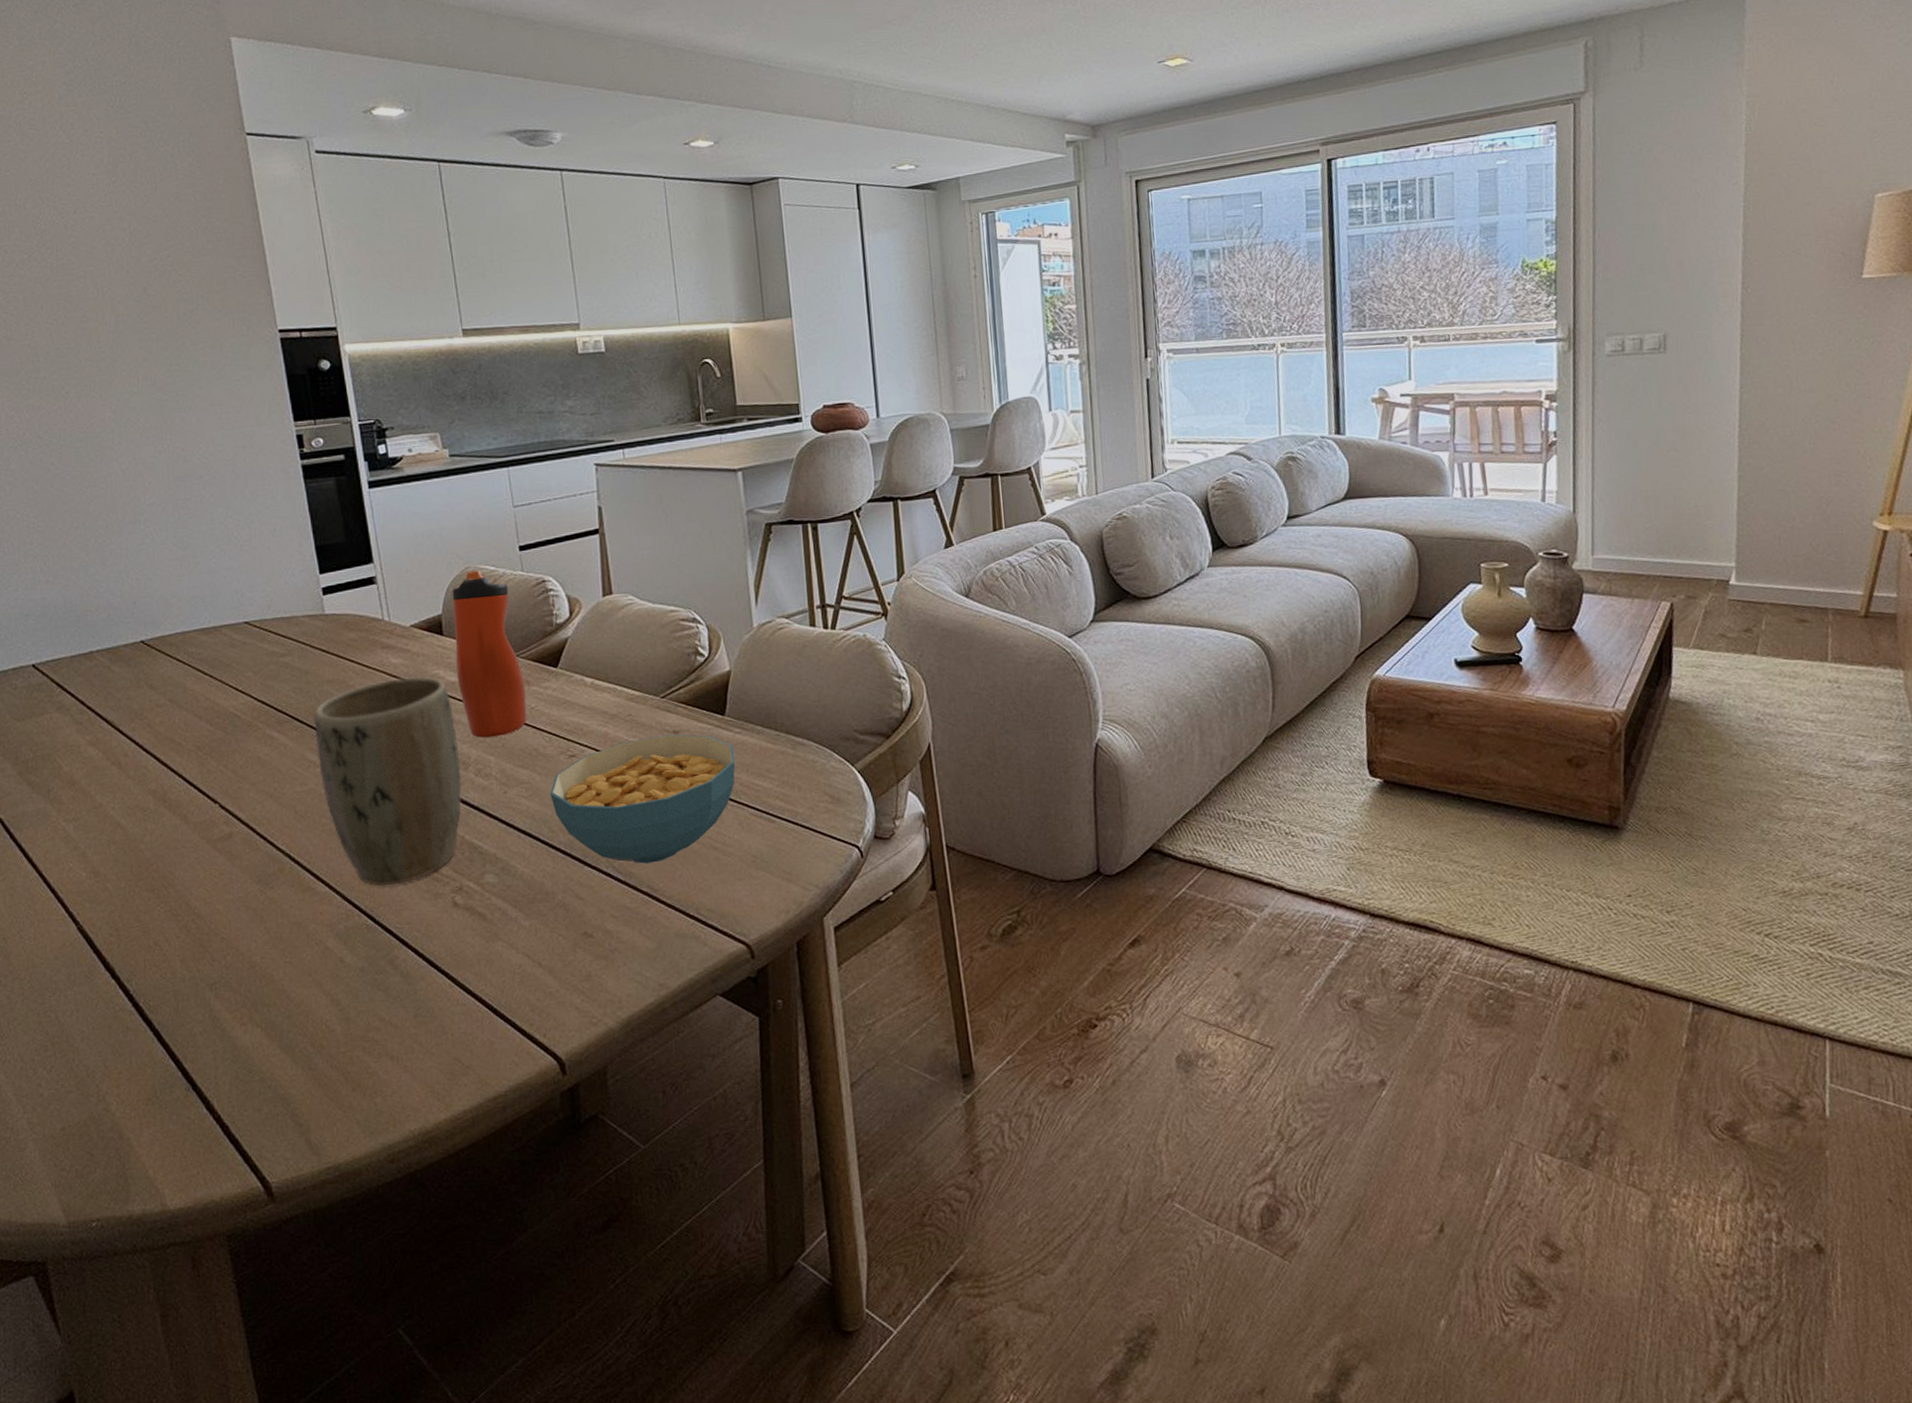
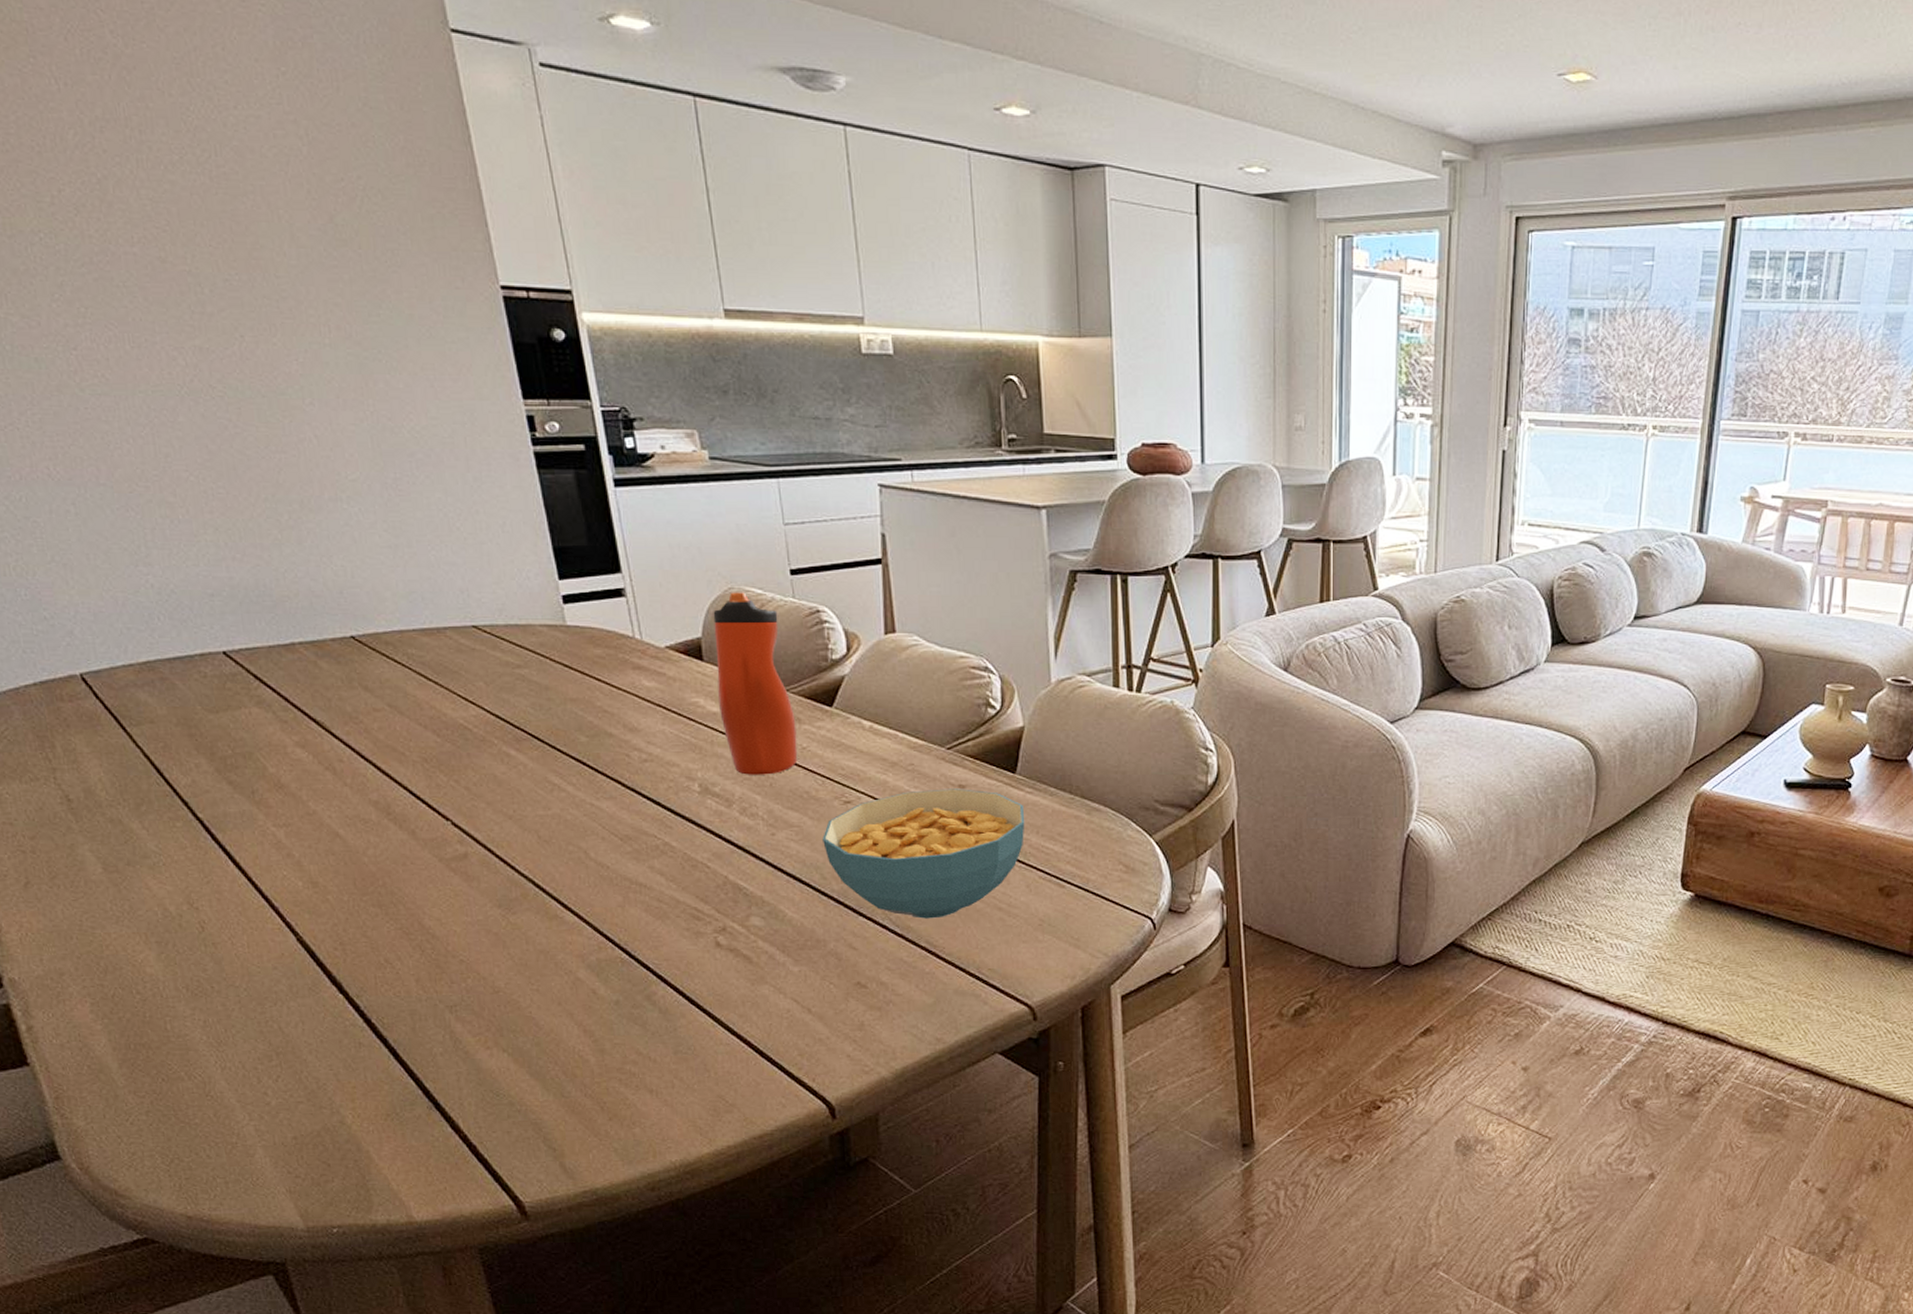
plant pot: present [314,676,462,886] -> none [556,703,725,921]

